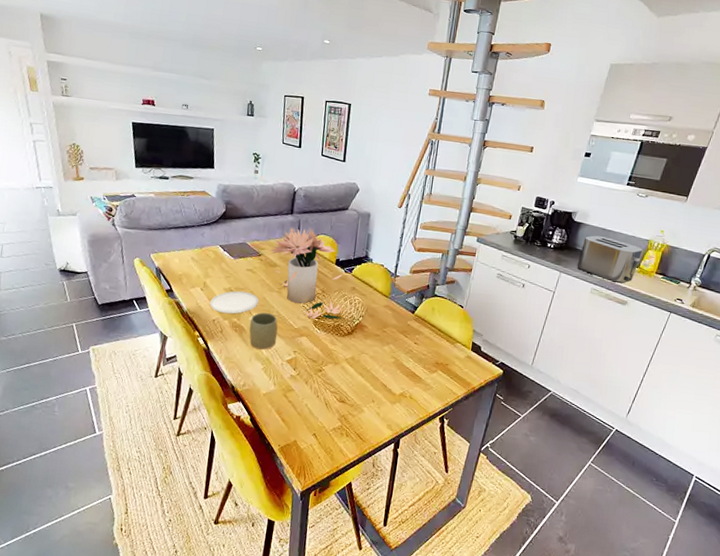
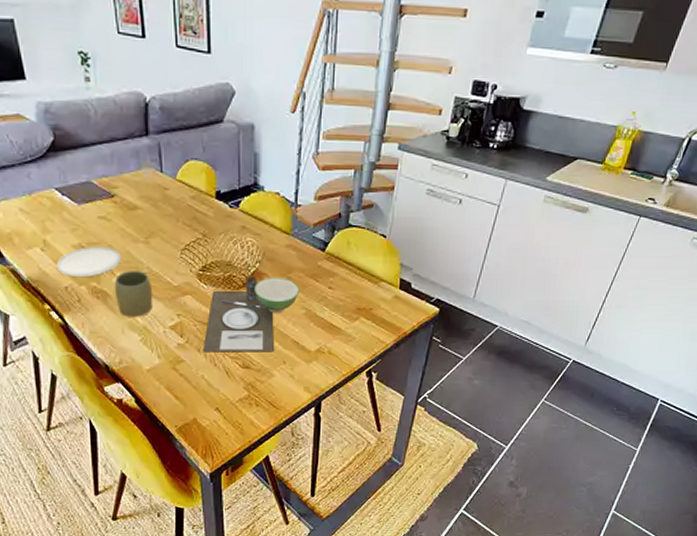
bouquet: present [270,227,345,320] -> none [126,152,236,271]
place setting: none [309,327,369,391] -> present [203,276,274,353]
bowl: none [356,329,392,360] -> present [254,278,300,314]
toaster: present [577,235,643,284] -> none [526,126,609,187]

